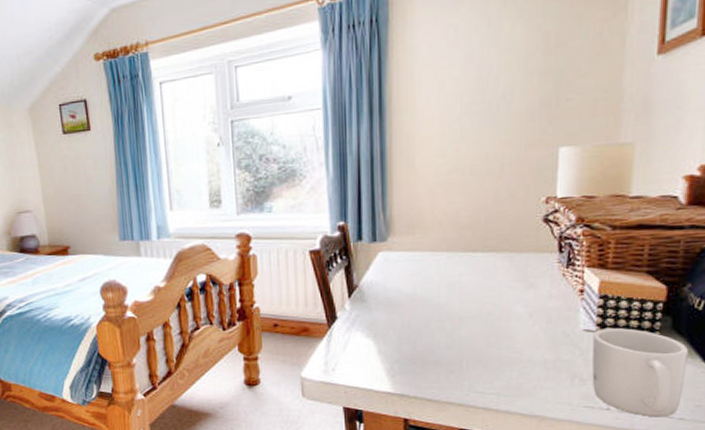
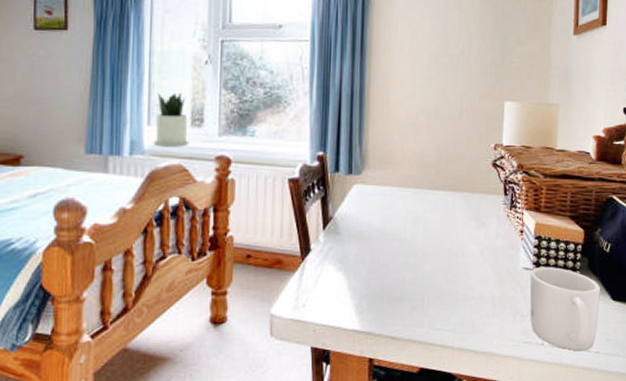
planter: none [176,176,210,230] -> present [153,92,189,147]

